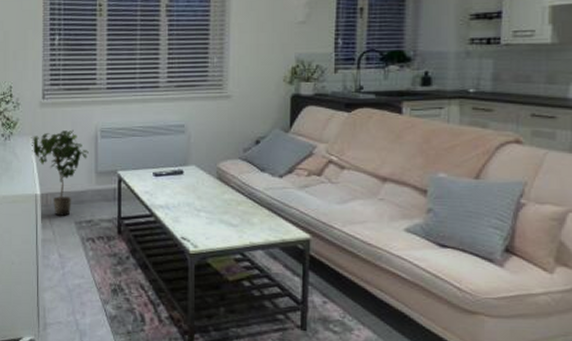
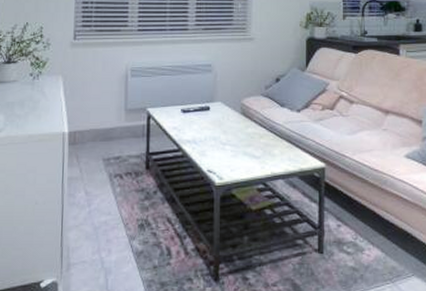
potted plant: present [31,129,89,216] -> none [60,69,119,153]

